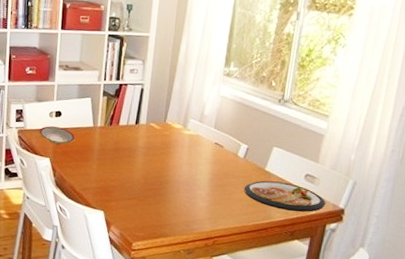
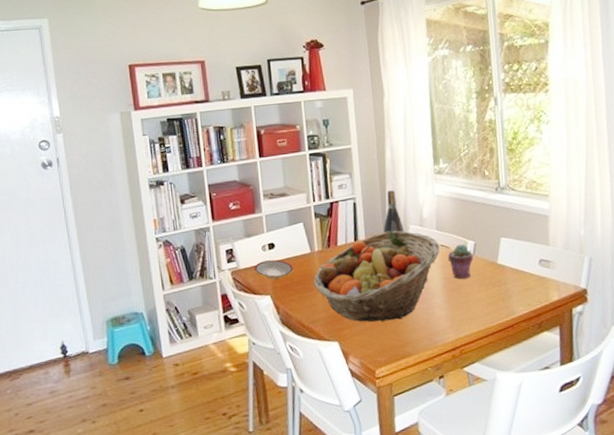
fruit basket: none [91,120,215,203] -> present [314,230,440,322]
wine bottle: none [164,82,184,124] -> present [383,189,404,233]
potted succulent: none [219,145,244,178] -> present [447,244,473,279]
dish: present [244,180,326,212] -> none [480,272,567,302]

